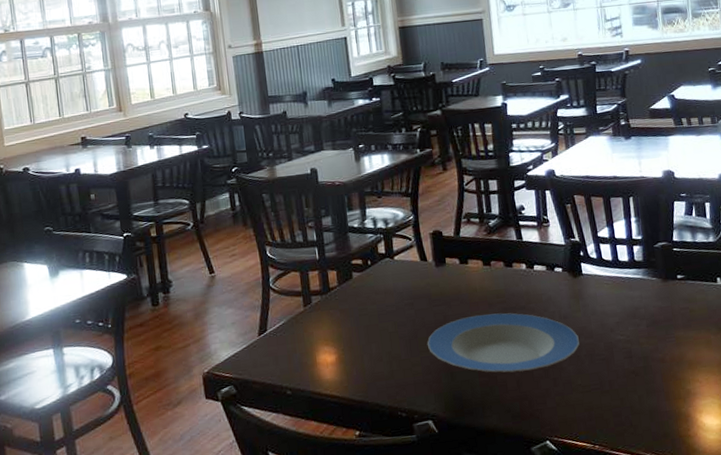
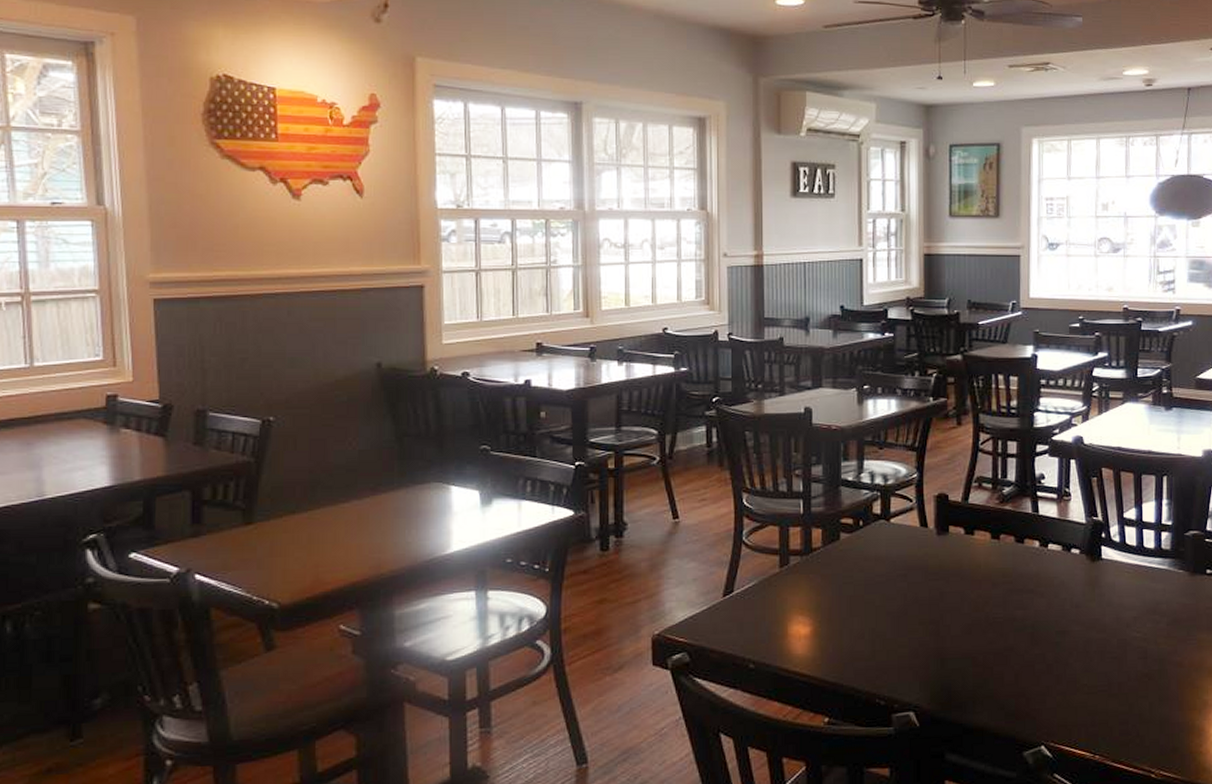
plate: present [426,313,580,373] -> none [917,594,1090,664]

